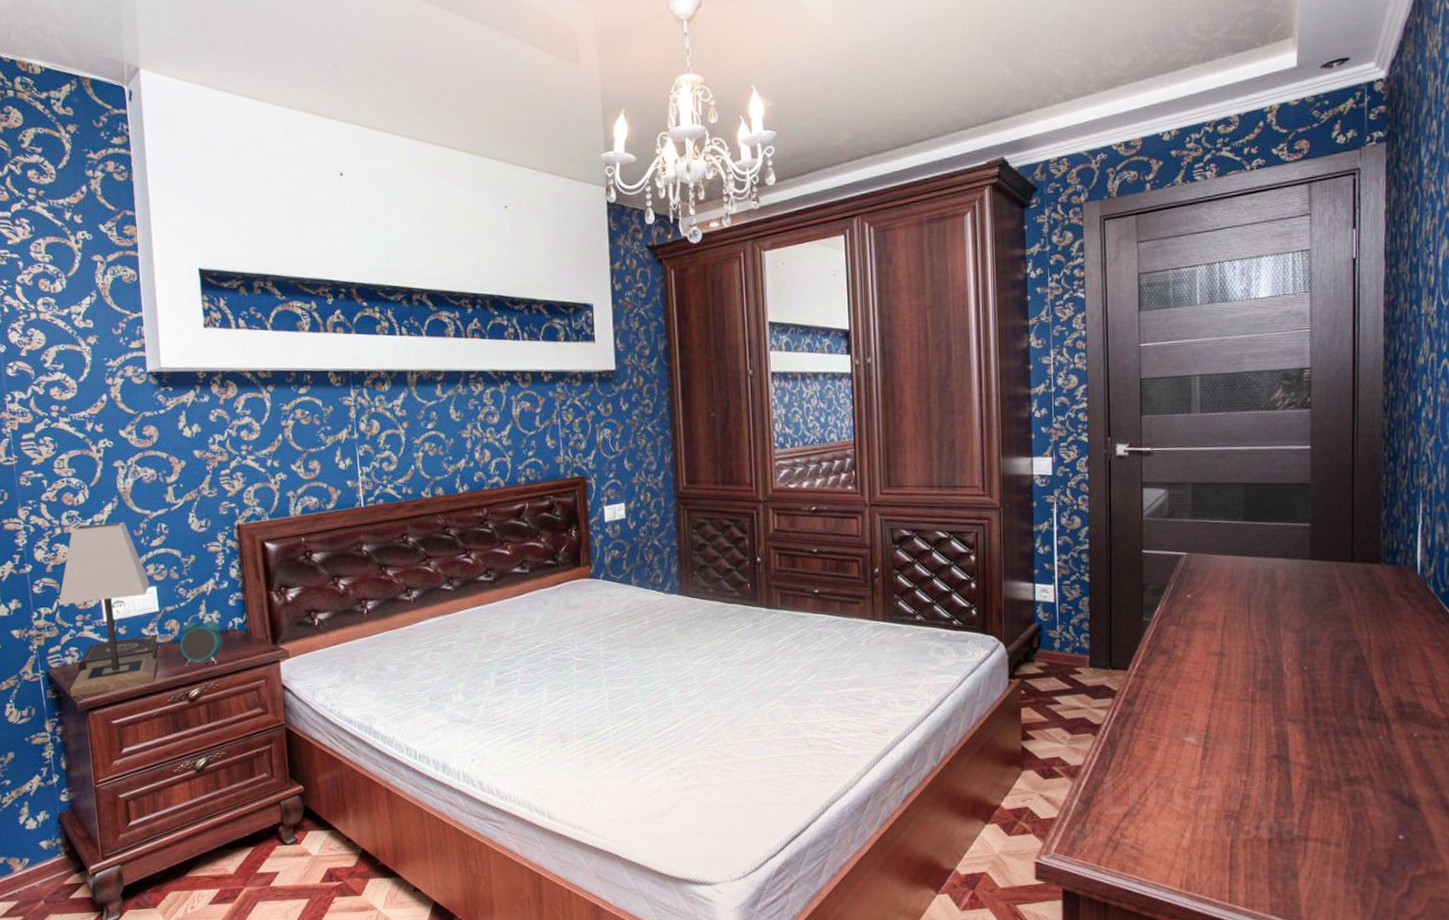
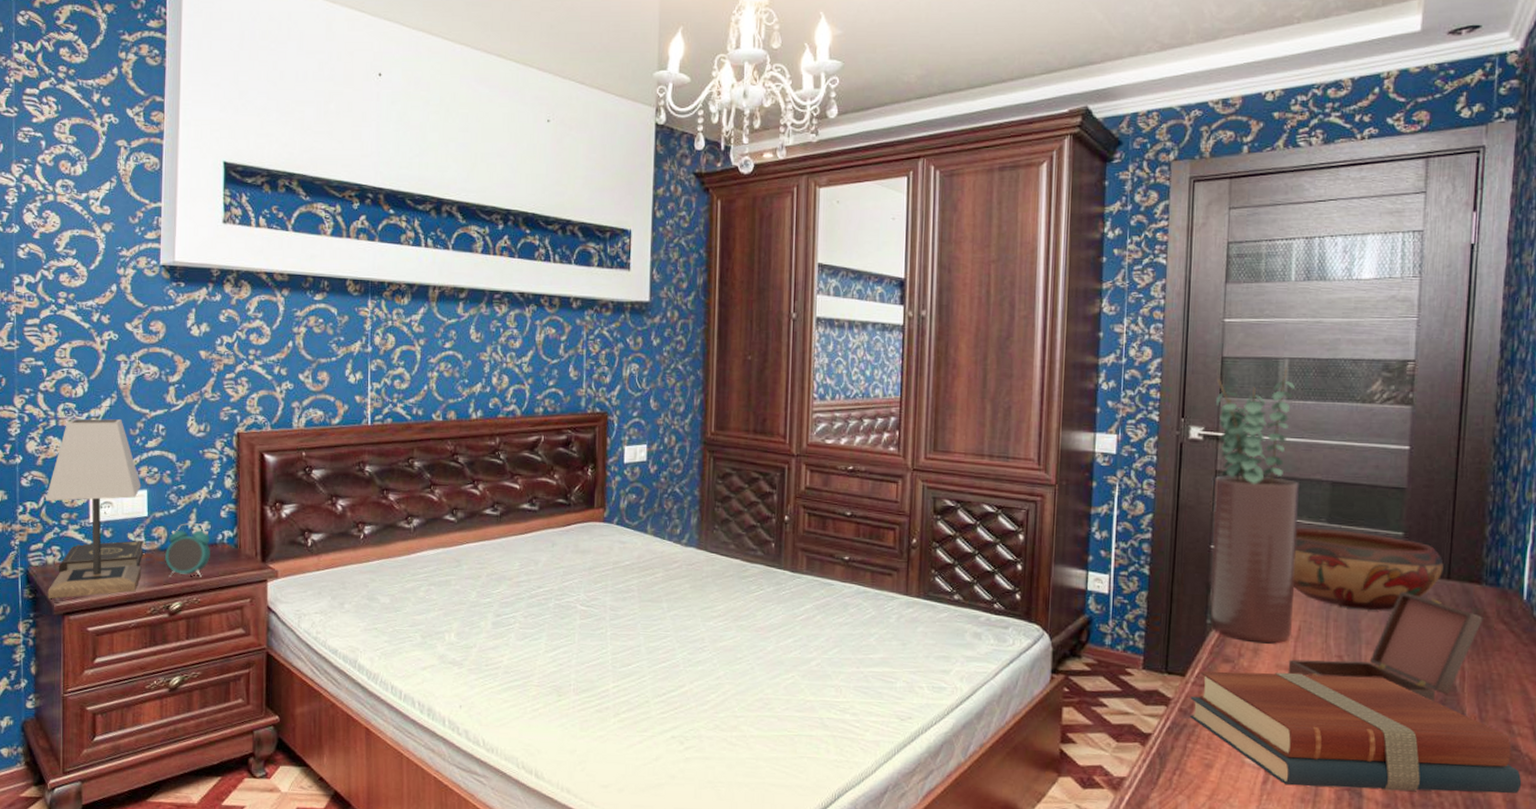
books: none [1133,654,1426,759] -> present [1189,671,1522,794]
vase: none [1136,383,1218,634] -> present [1209,366,1299,643]
decorative bowl: none [1215,526,1347,596] -> present [1292,527,1444,610]
jewelry box: none [1217,576,1384,673] -> present [1288,591,1483,702]

